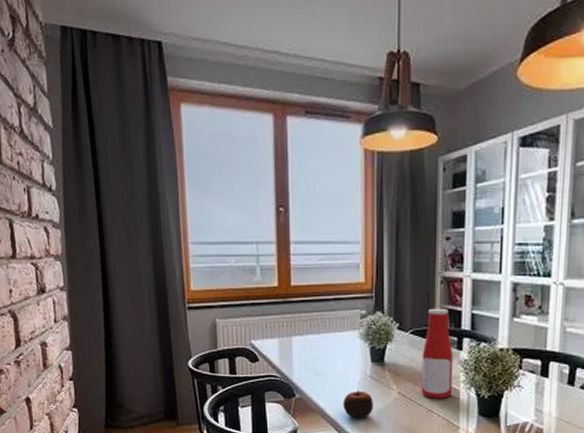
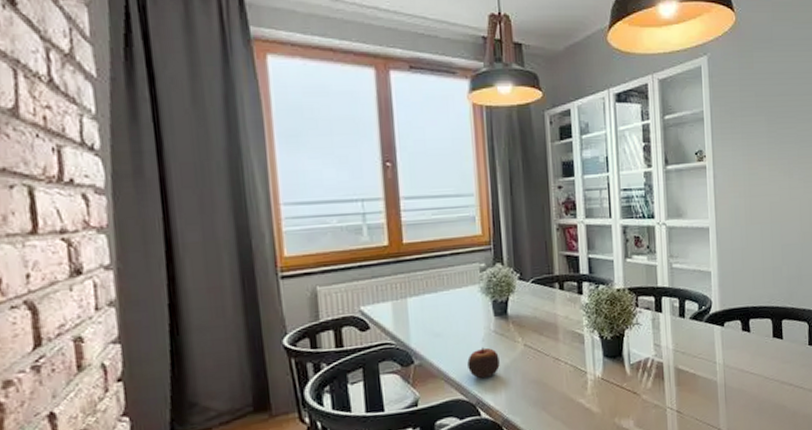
bottle: present [421,308,454,399] -> none [544,254,577,347]

